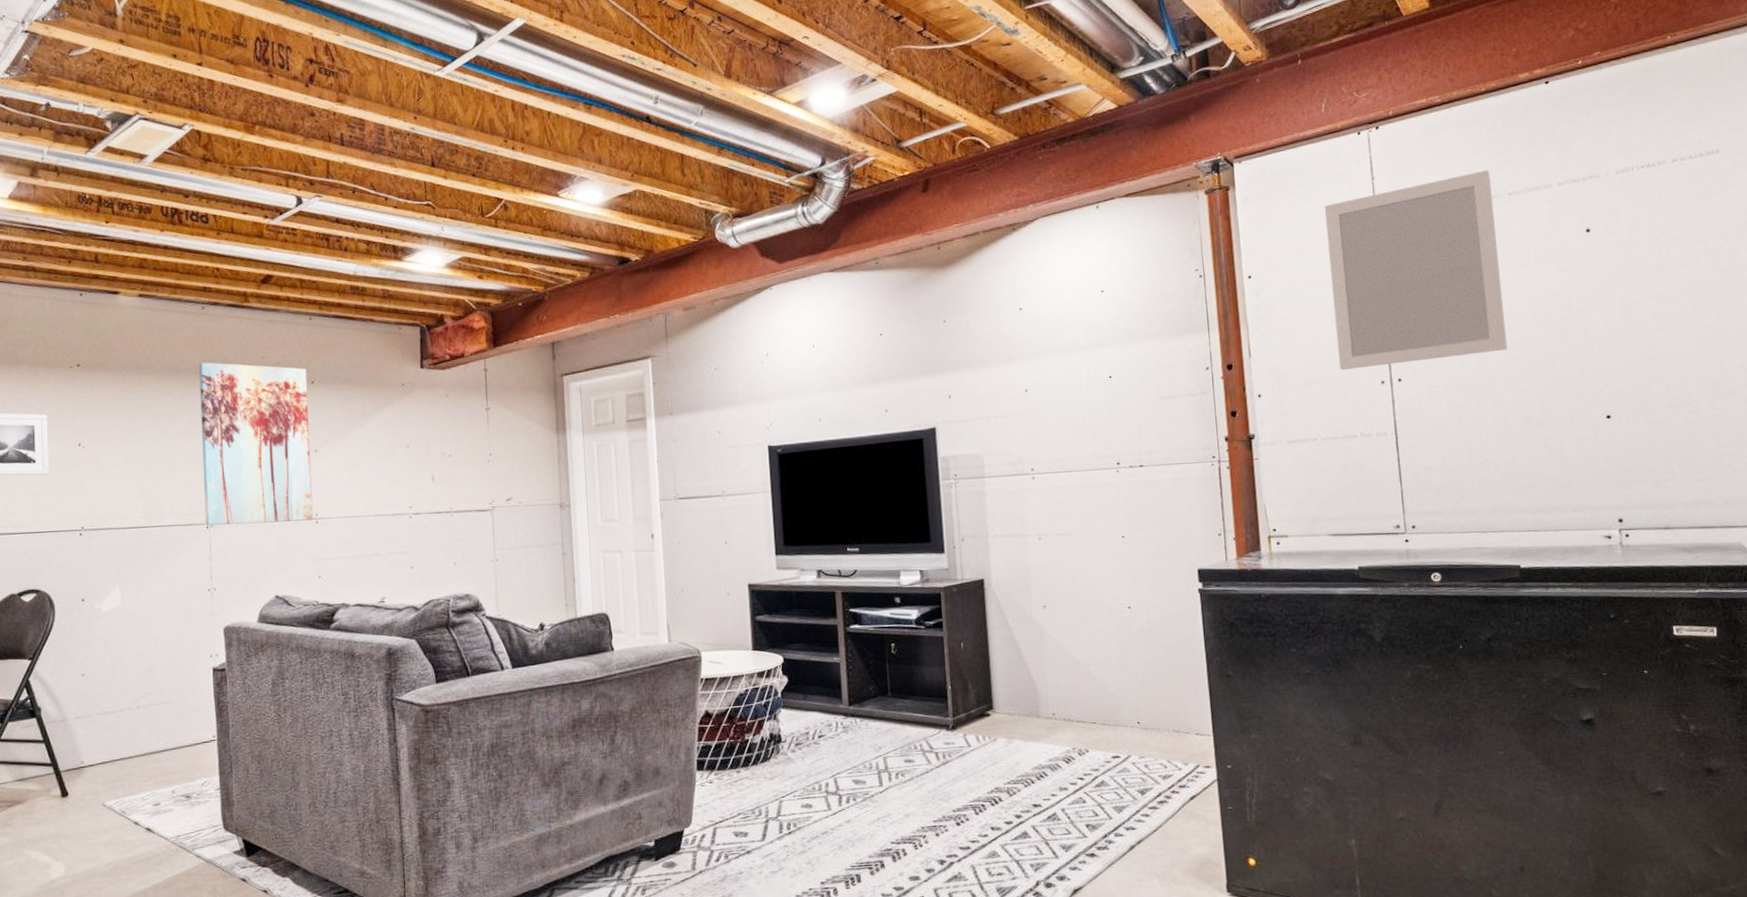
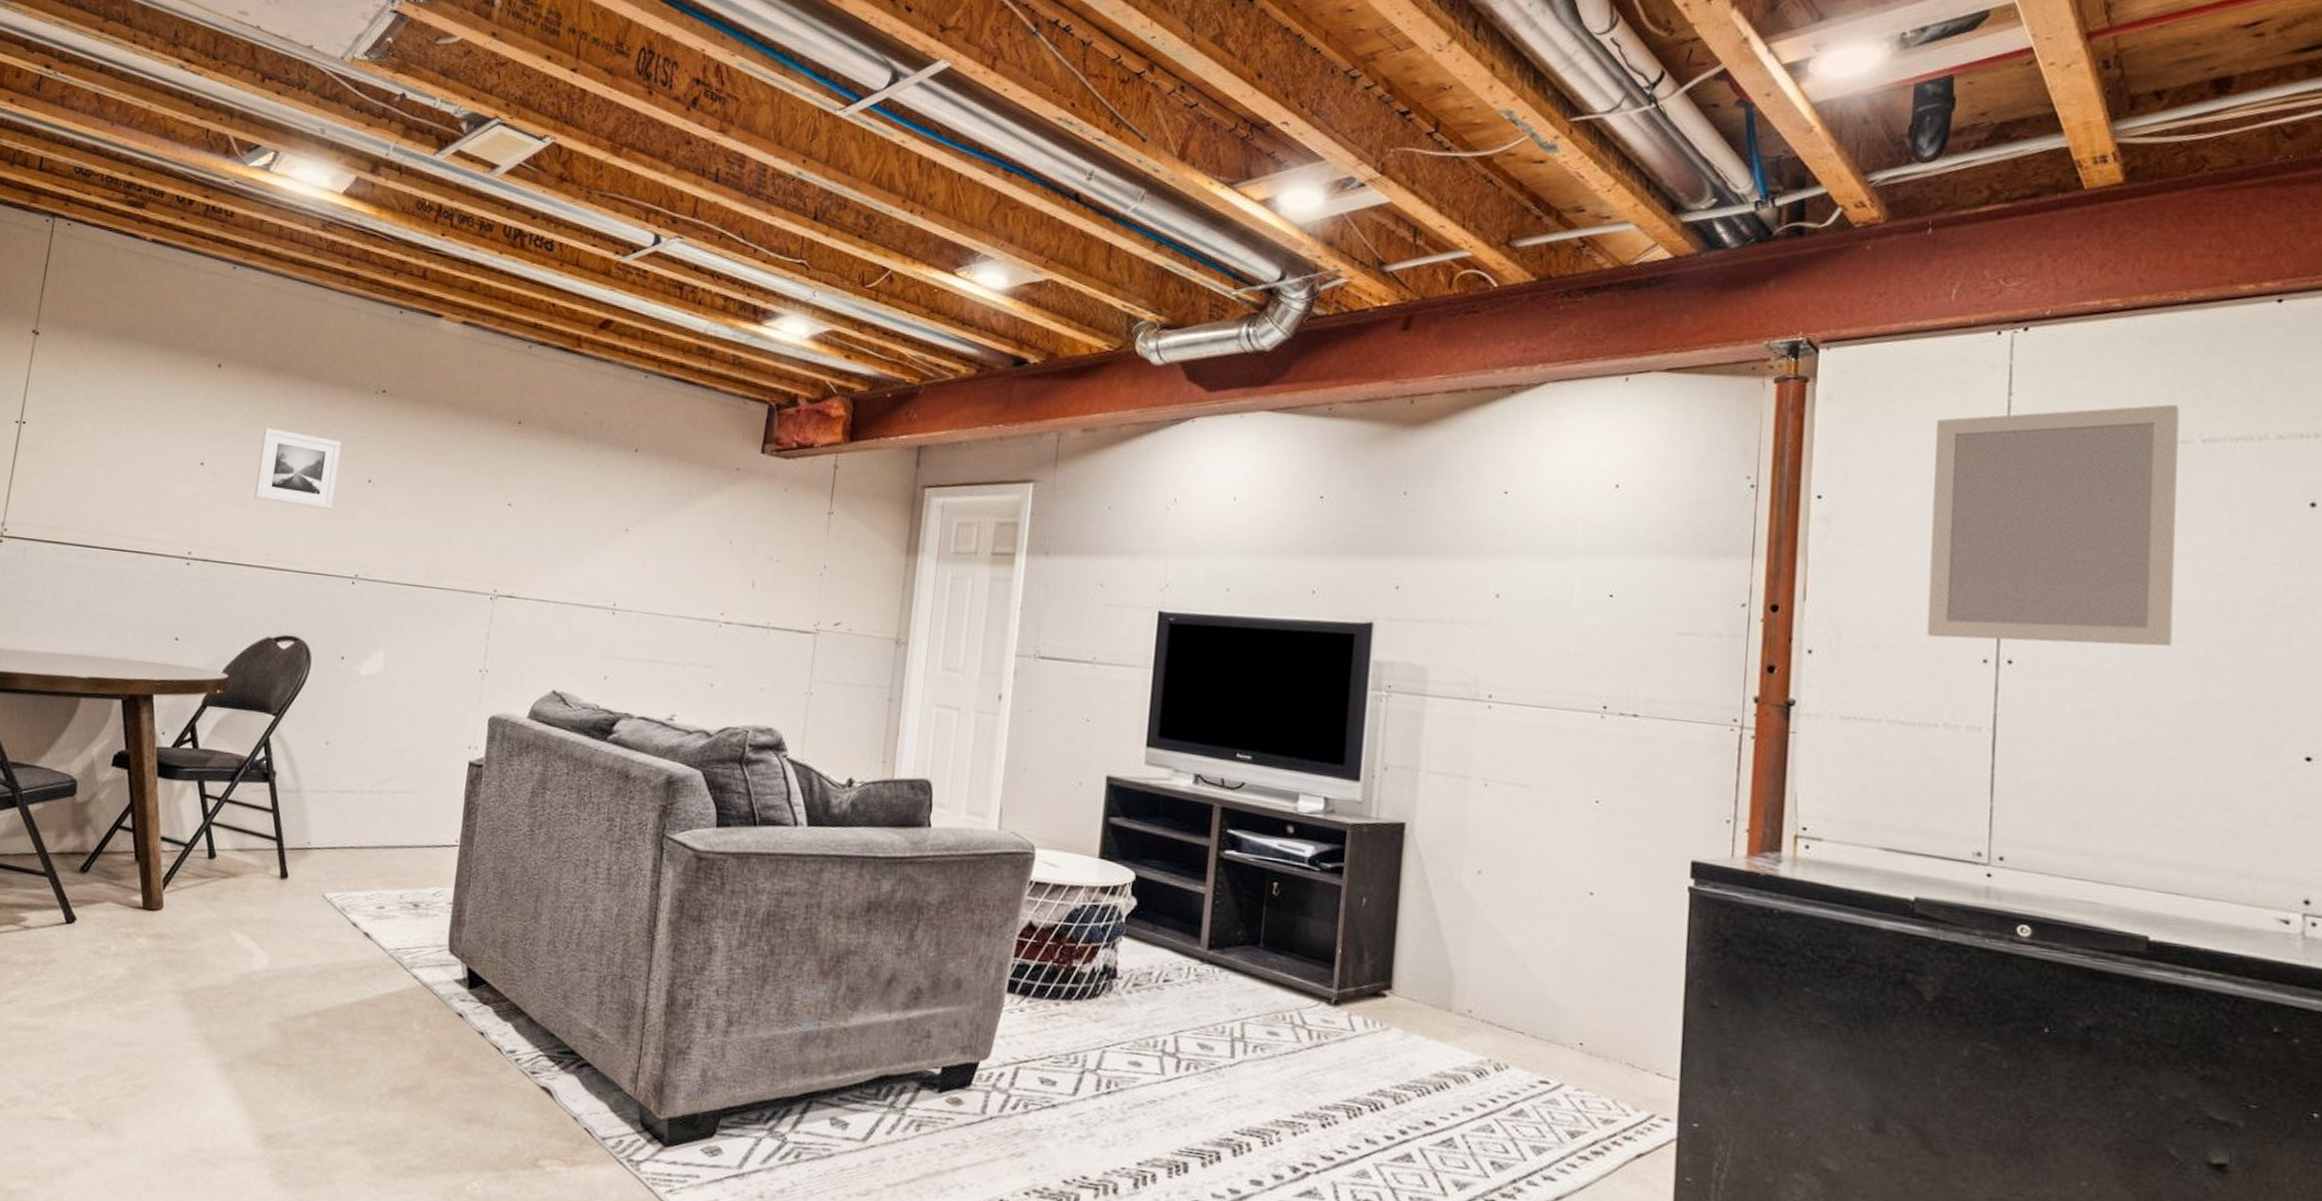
wall art: present [199,362,313,526] -> none [489,408,632,610]

